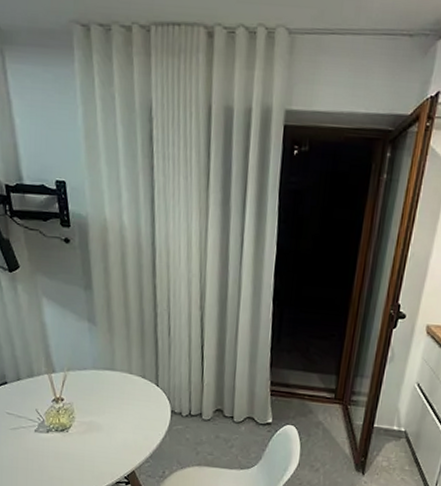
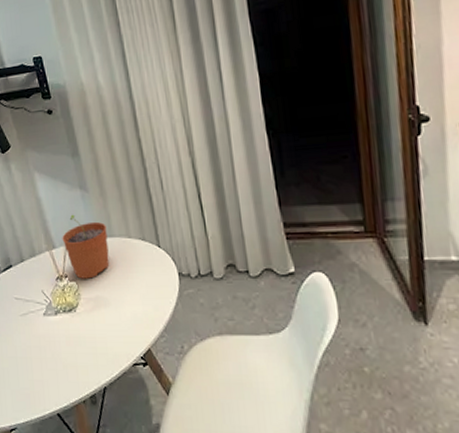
plant pot: none [63,344,110,405] -> present [62,214,110,279]

